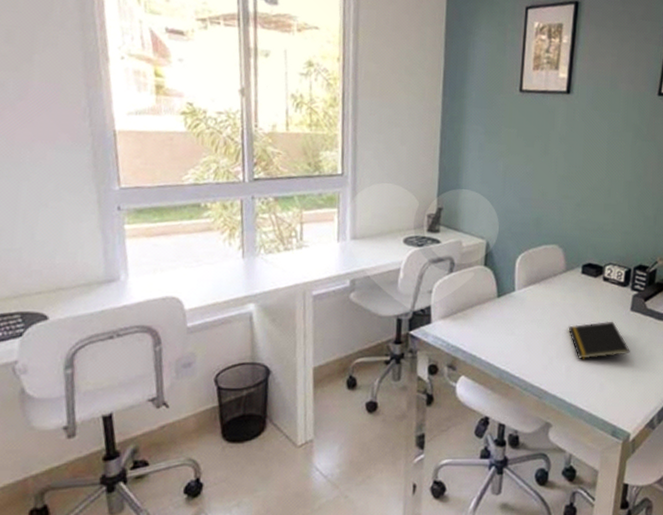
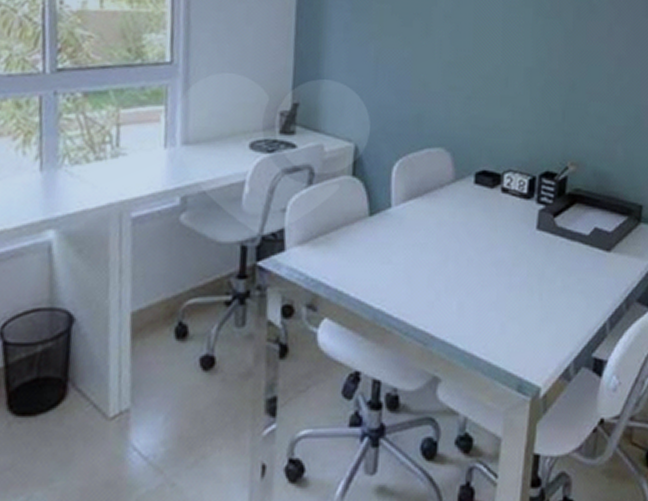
notepad: present [568,321,630,359] -> none [459,243,537,293]

